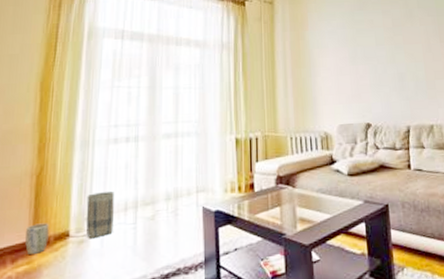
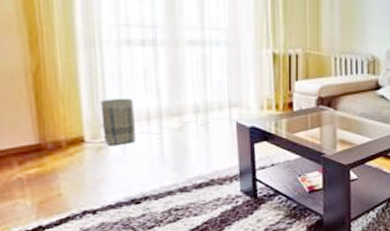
plant pot: present [25,223,49,254] -> none [30,126,60,157]

